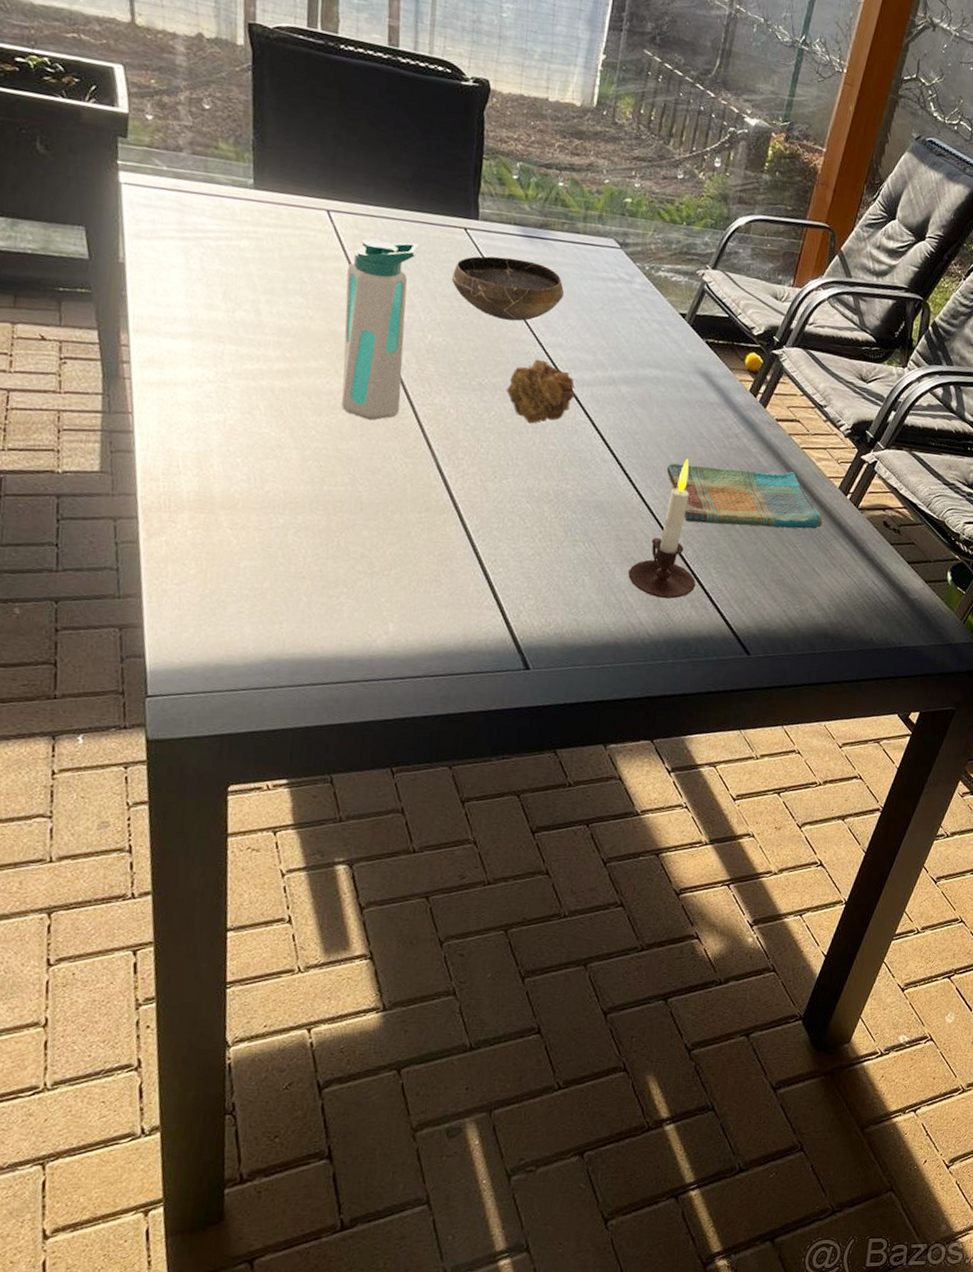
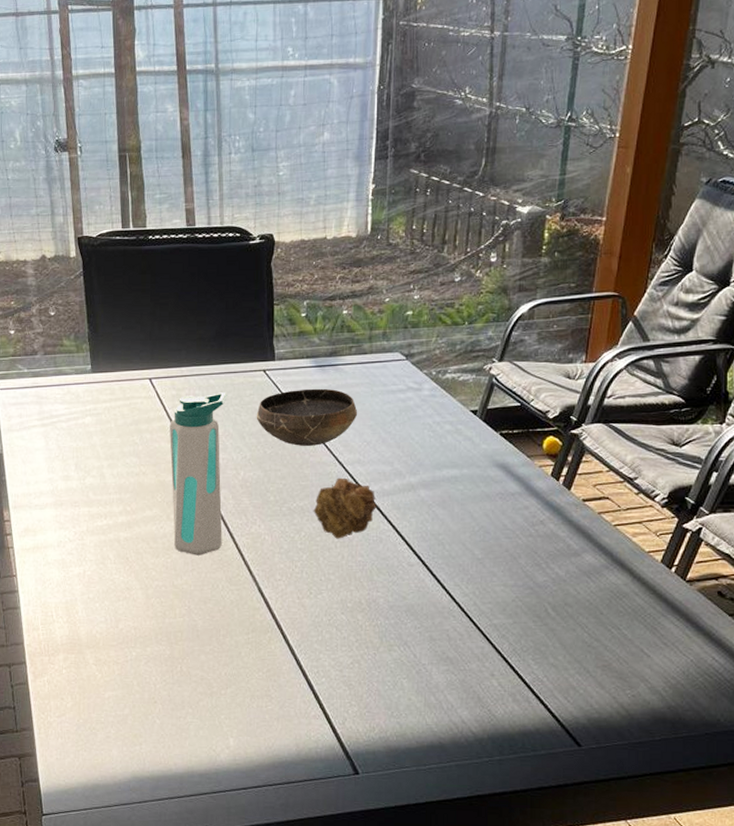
candle: present [628,459,696,599] -> none [445,552,516,694]
dish towel: present [666,463,823,529] -> none [473,551,647,615]

